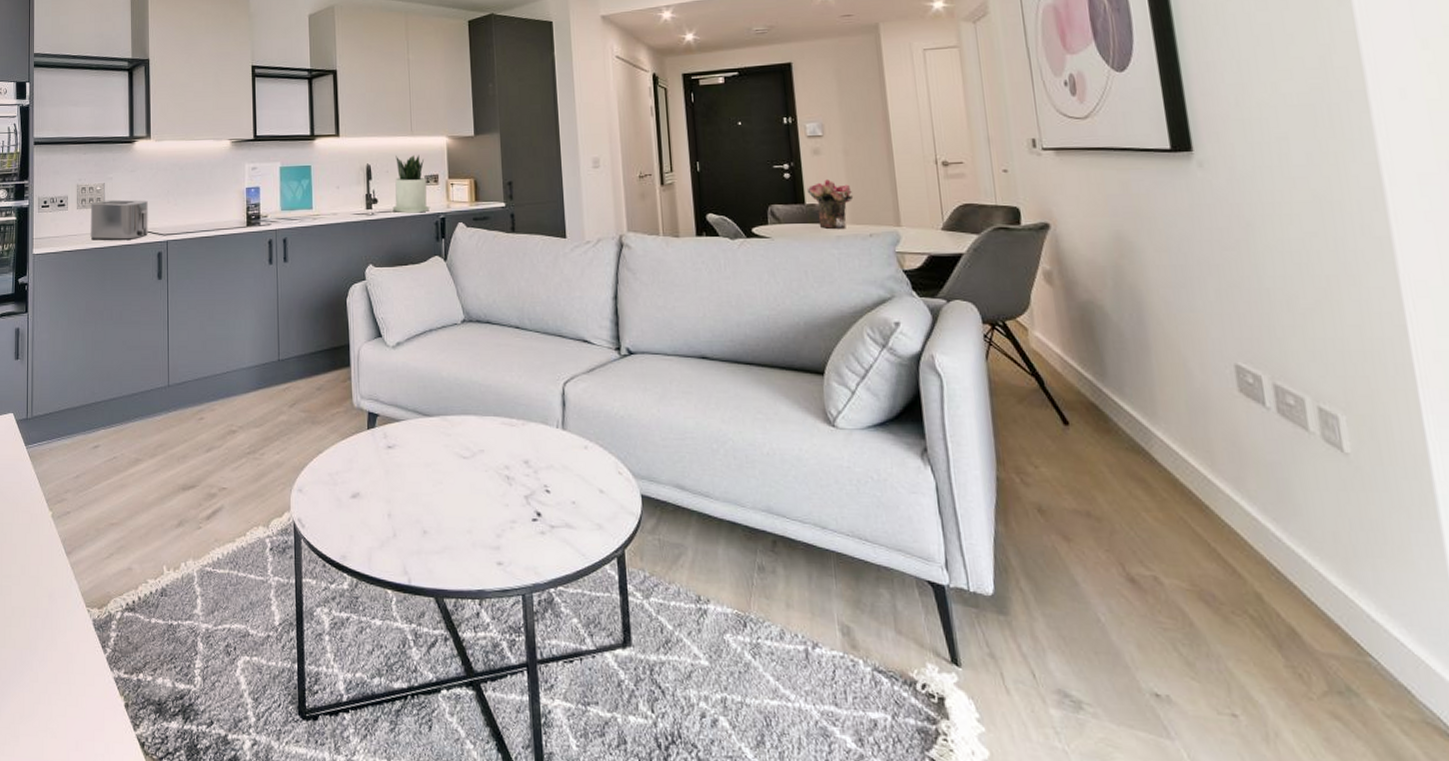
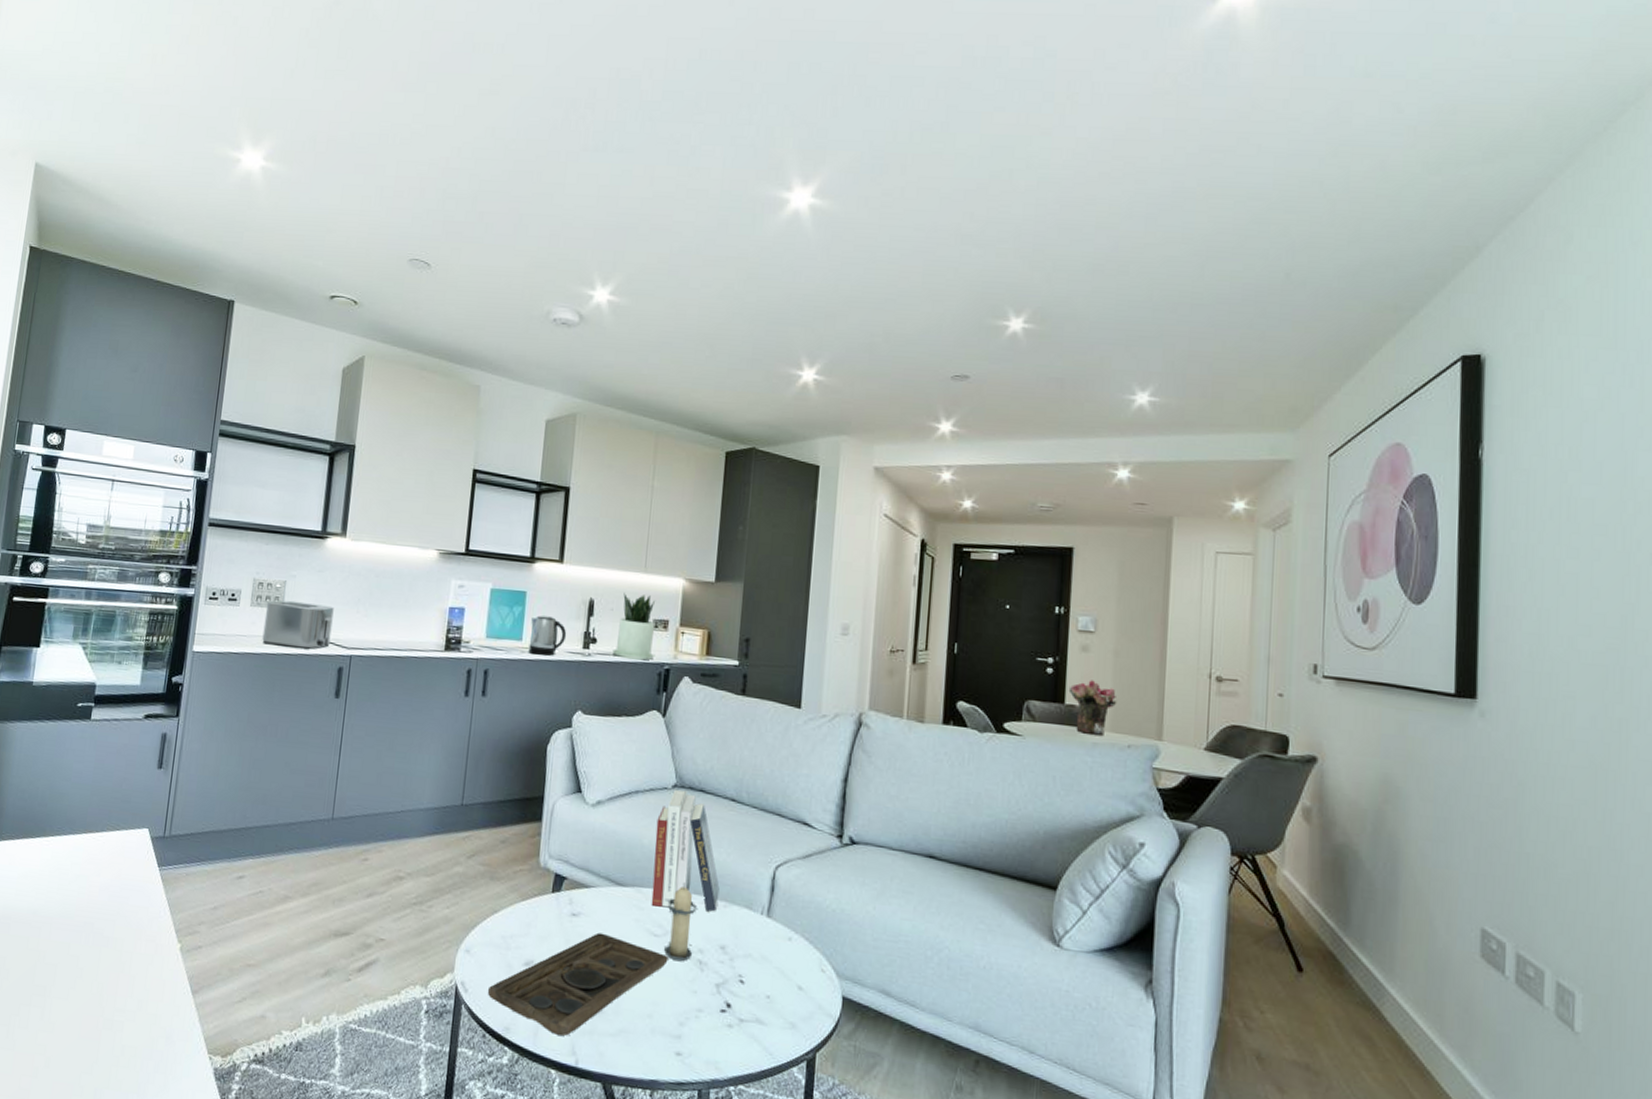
kettle: none [318,185,351,221] -> present [528,615,567,657]
decorative tray: none [322,461,479,559] -> present [487,932,668,1036]
books: none [451,323,517,431] -> present [651,789,720,912]
candle: none [471,407,500,479] -> present [663,882,697,962]

